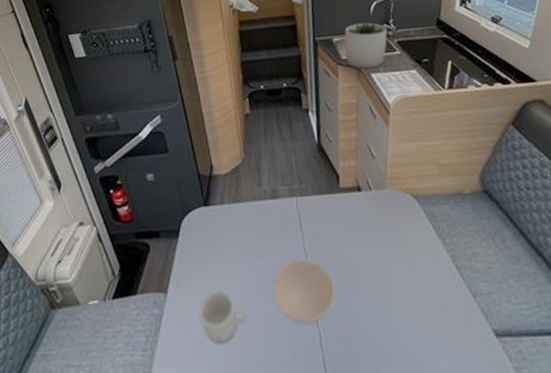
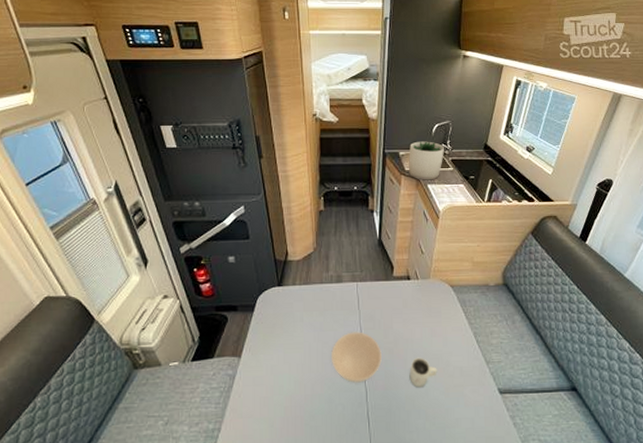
mug: present [198,289,248,344] -> none [267,355,309,398]
mug: none [371,289,409,329] -> present [409,357,437,388]

